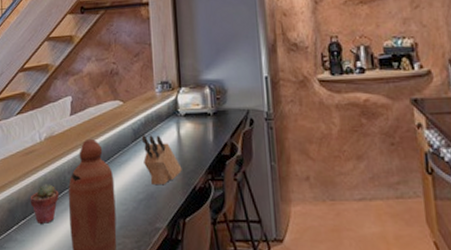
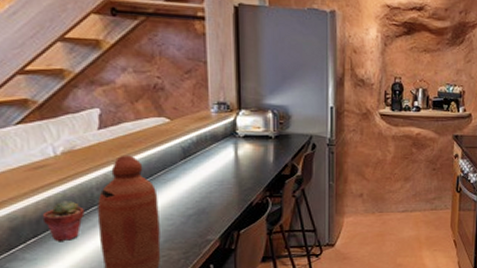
knife block: present [141,135,182,184] -> none [192,154,238,201]

